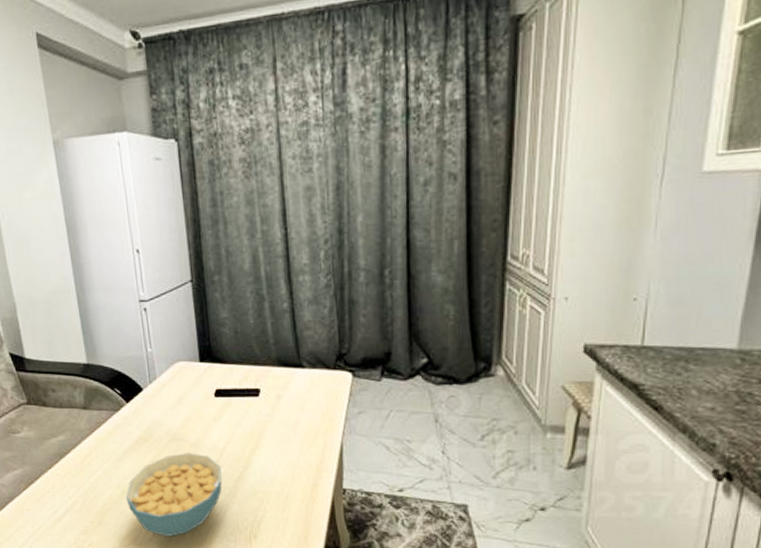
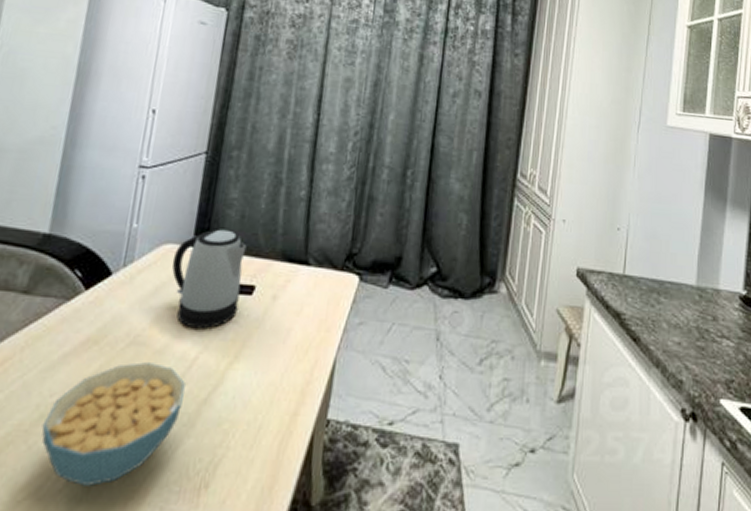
kettle: none [186,345,249,426] -> present [172,229,247,329]

